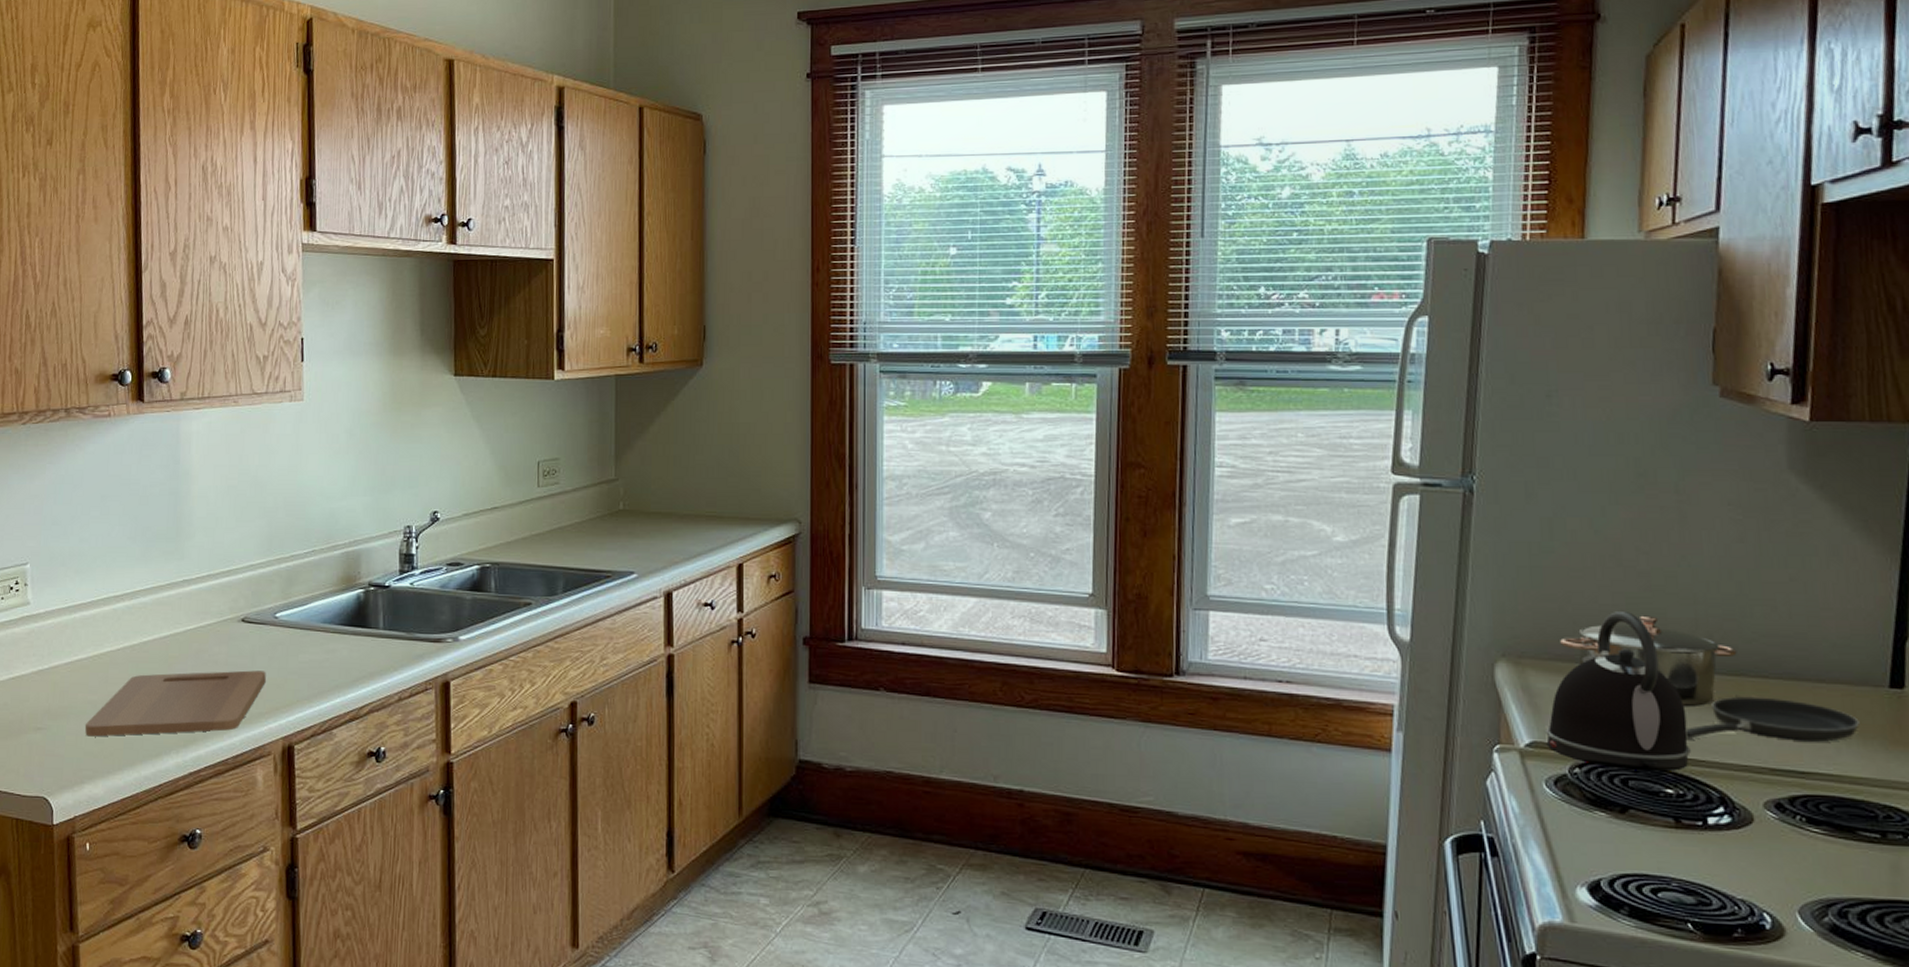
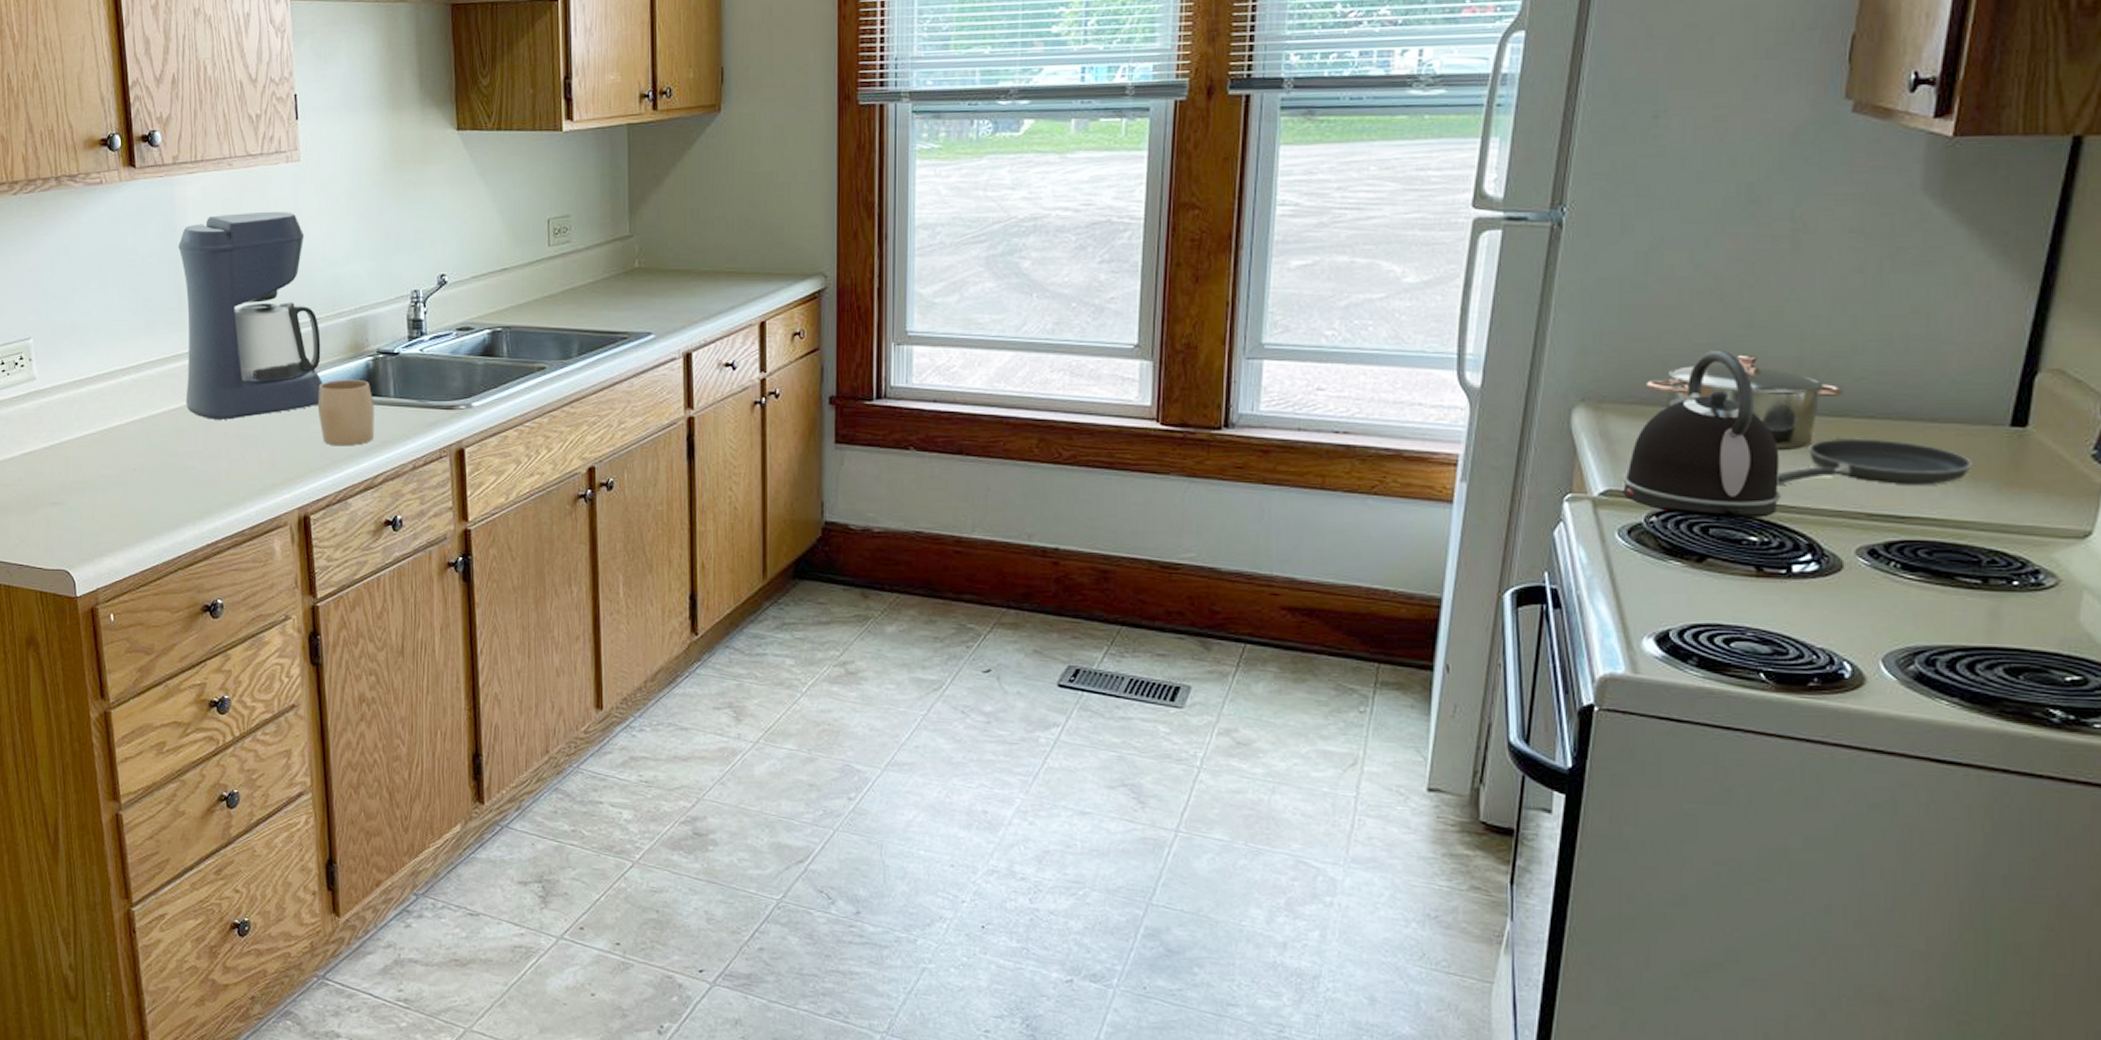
cutting board: present [84,670,266,737] -> none [100,441,278,510]
coffee maker: none [177,447,315,648] -> present [178,211,324,420]
mug: none [307,610,364,677] -> present [317,379,375,446]

